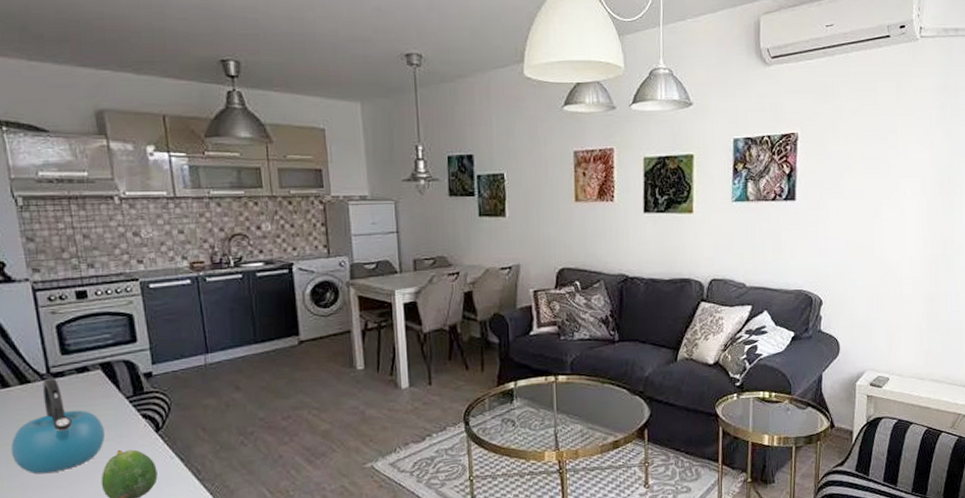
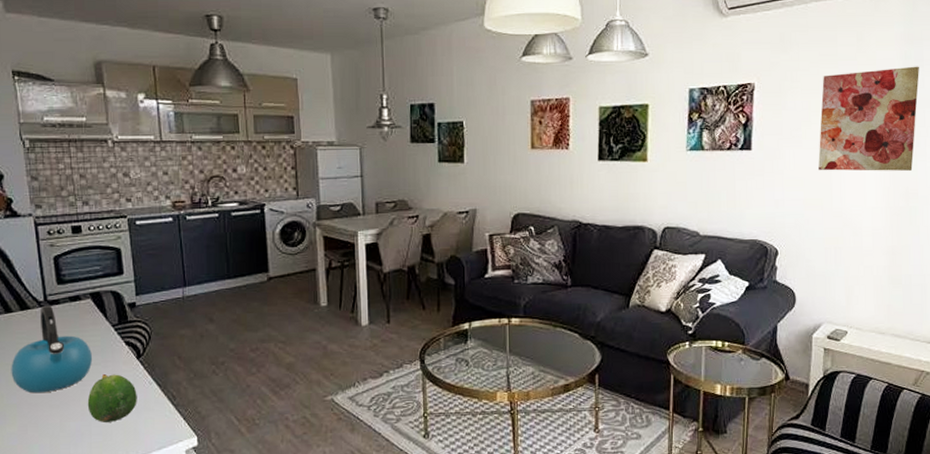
wall art: none [860,116,955,221] -> present [818,66,919,171]

